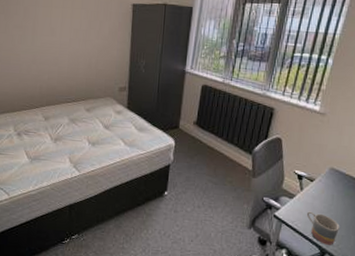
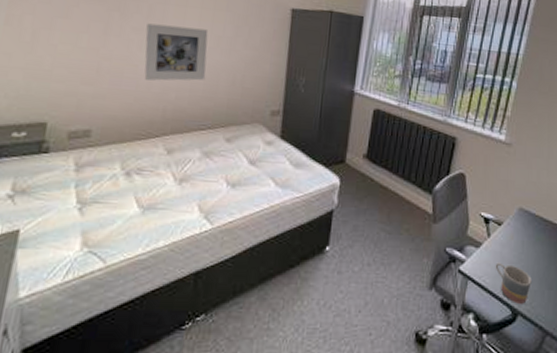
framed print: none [23,22,69,66] -> present [144,23,209,81]

